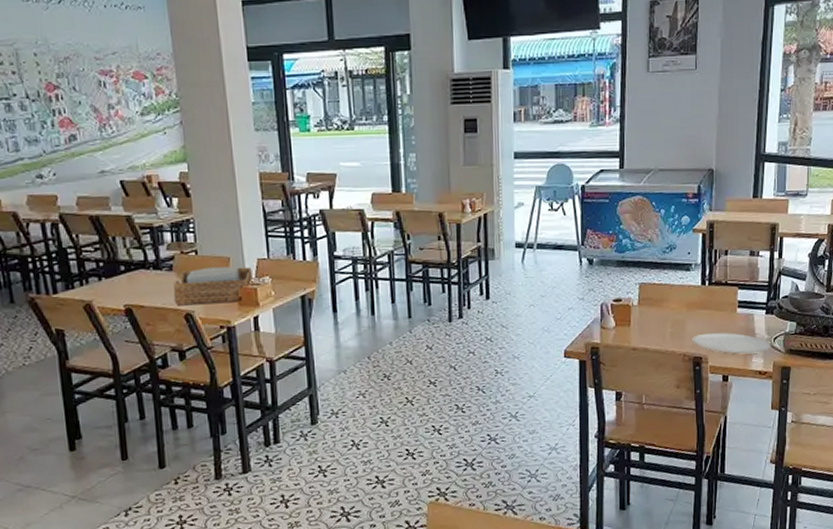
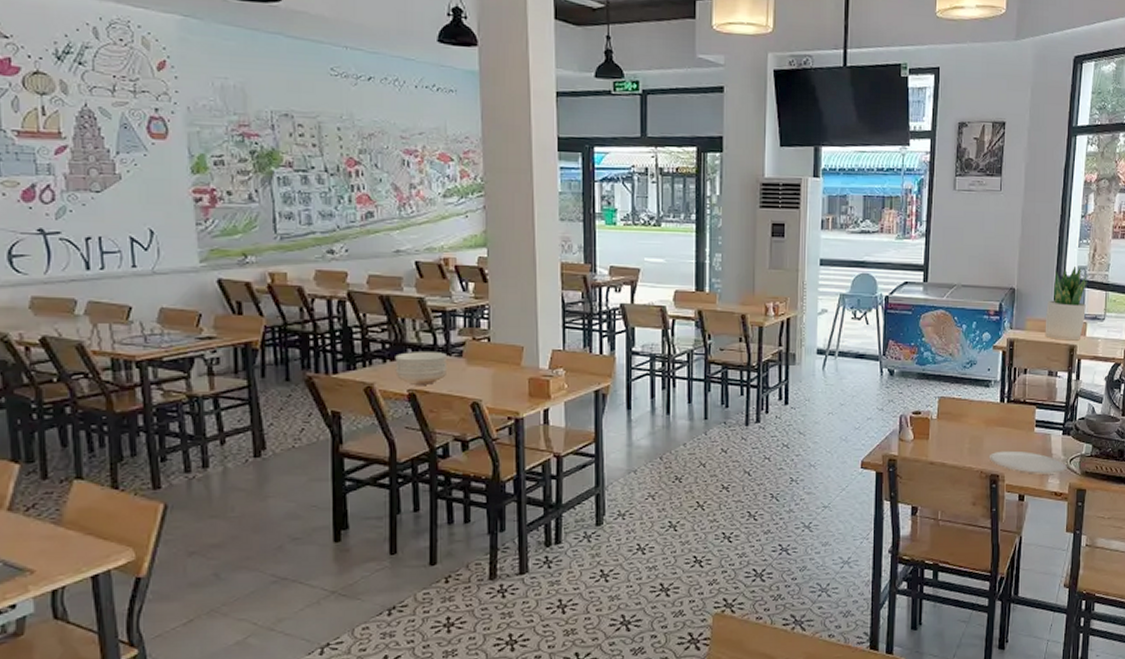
bowl: none [109,267,160,300] -> present [395,352,448,385]
napkin holder: present [173,266,253,306] -> none [461,355,546,394]
planter: none [745,143,788,220] -> present [1045,267,1088,341]

